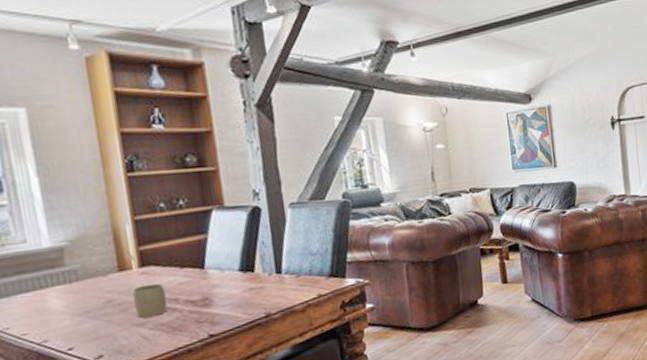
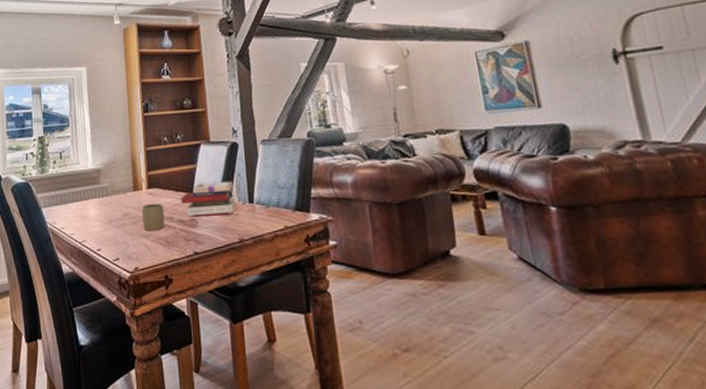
books: none [188,250,261,295] -> present [181,181,236,217]

